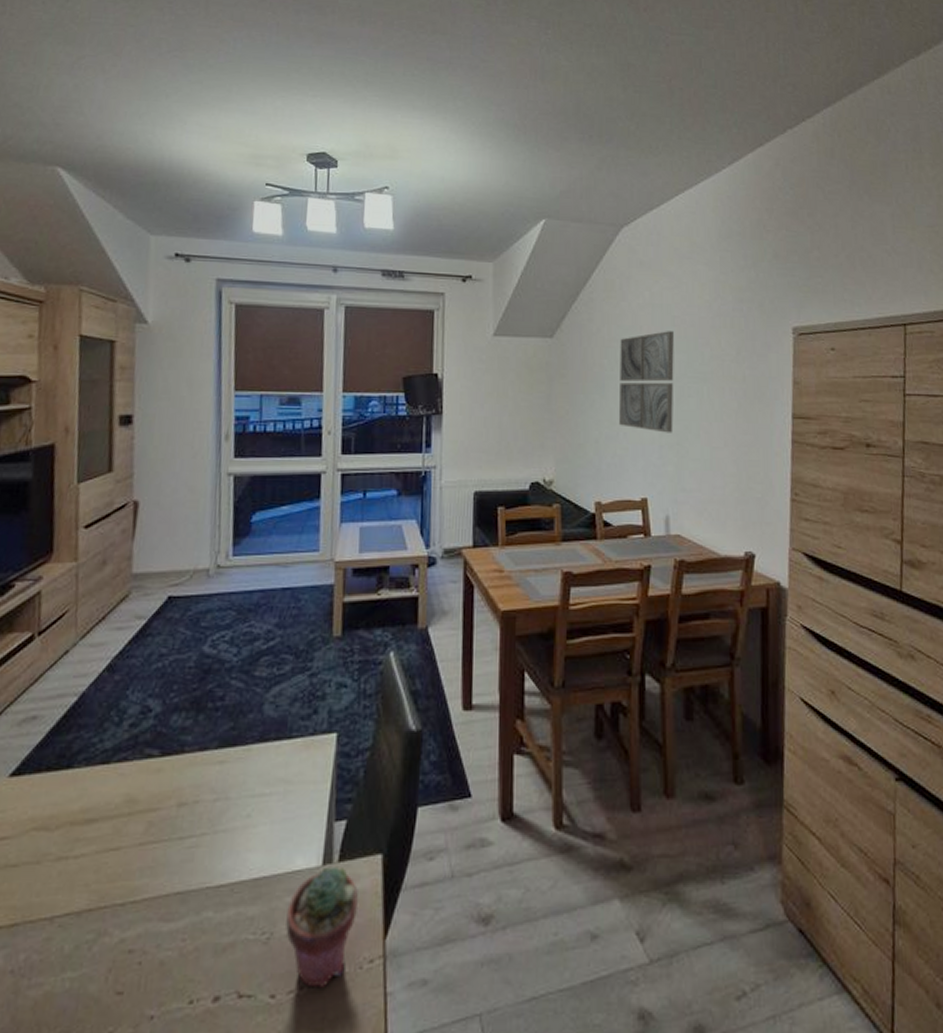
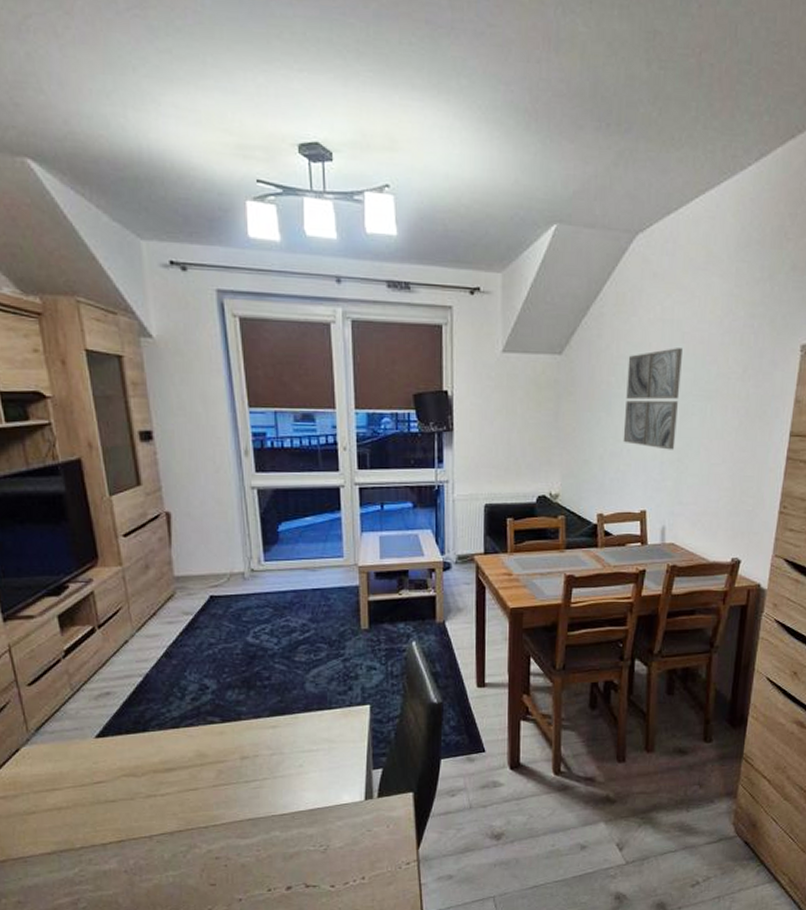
potted succulent: present [285,866,359,988] -> none [339,800,396,881]

